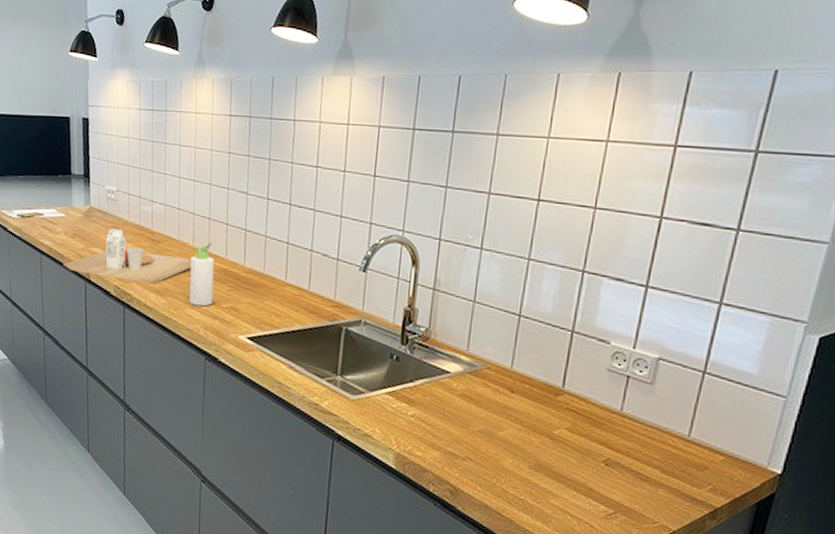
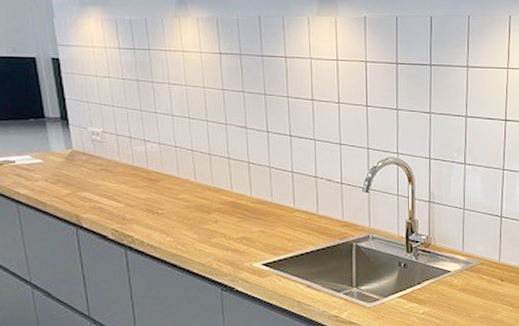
cutting board: present [62,228,192,284] -> none [46,171,196,223]
bottle: present [189,242,215,307] -> none [194,176,222,240]

